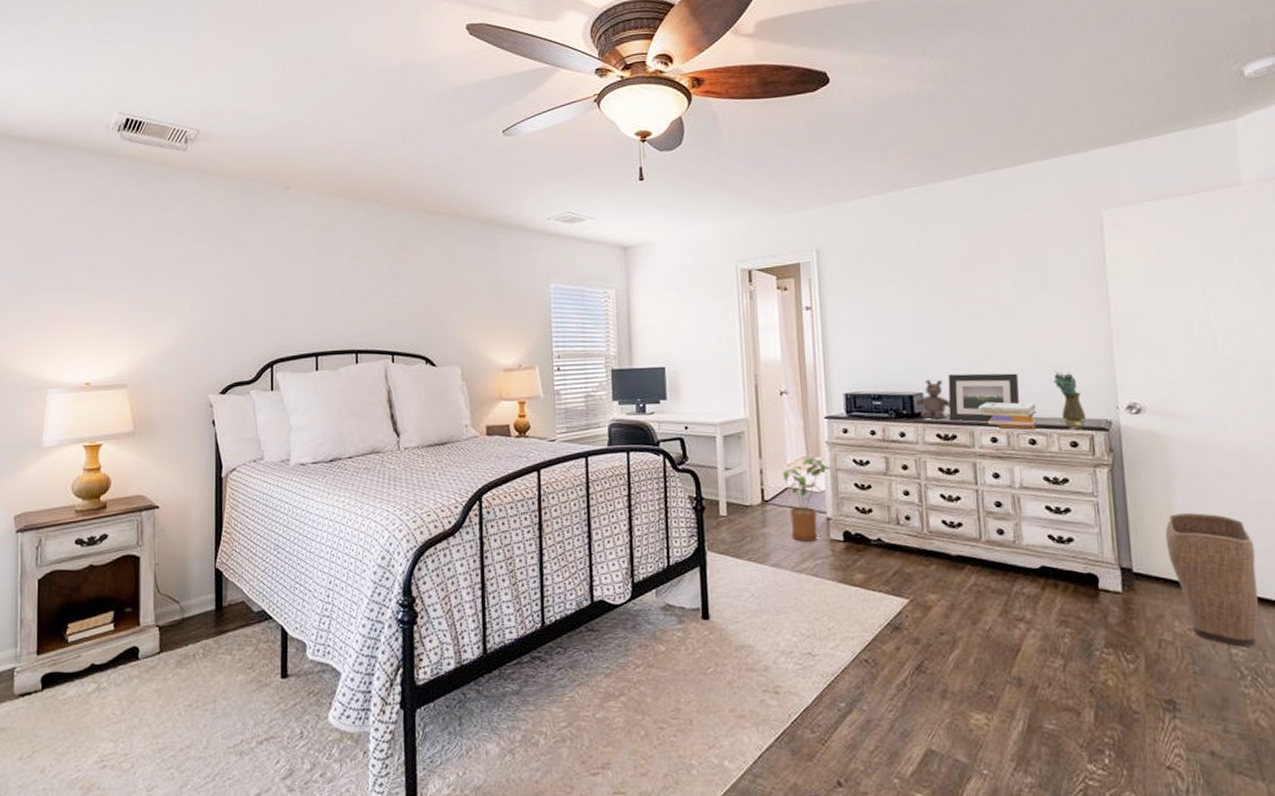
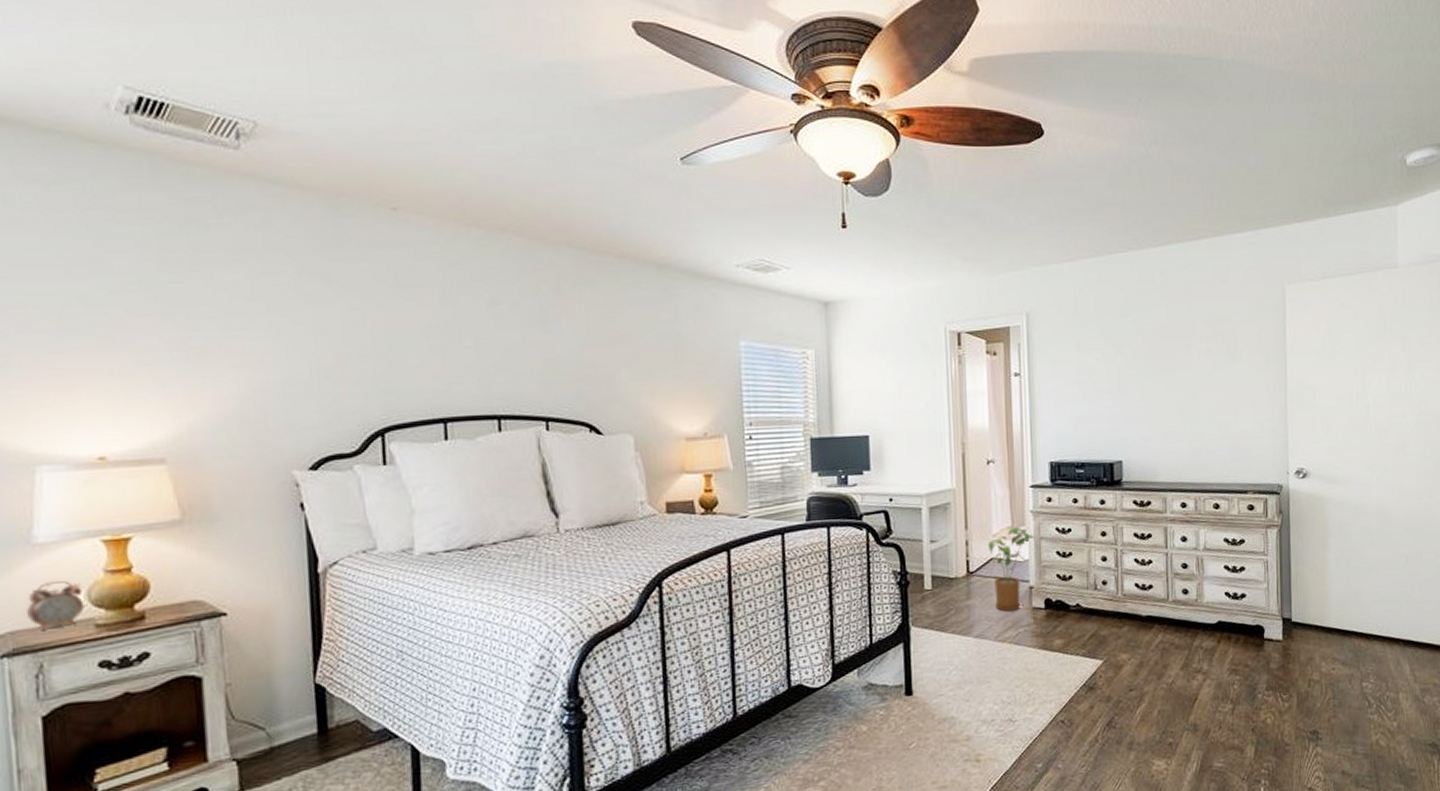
alarm clock: none [35,476,69,514] -> present [27,581,84,632]
stuffed animal: present [915,379,951,419] -> none [1115,447,1147,486]
picture frame: present [948,373,1020,423] -> none [1145,441,1208,489]
books: present [978,401,1037,431] -> none [1171,468,1221,496]
vase: present [1053,371,1086,427] -> none [1236,439,1262,492]
laundry basket: present [1165,513,1259,647] -> none [1319,566,1386,681]

